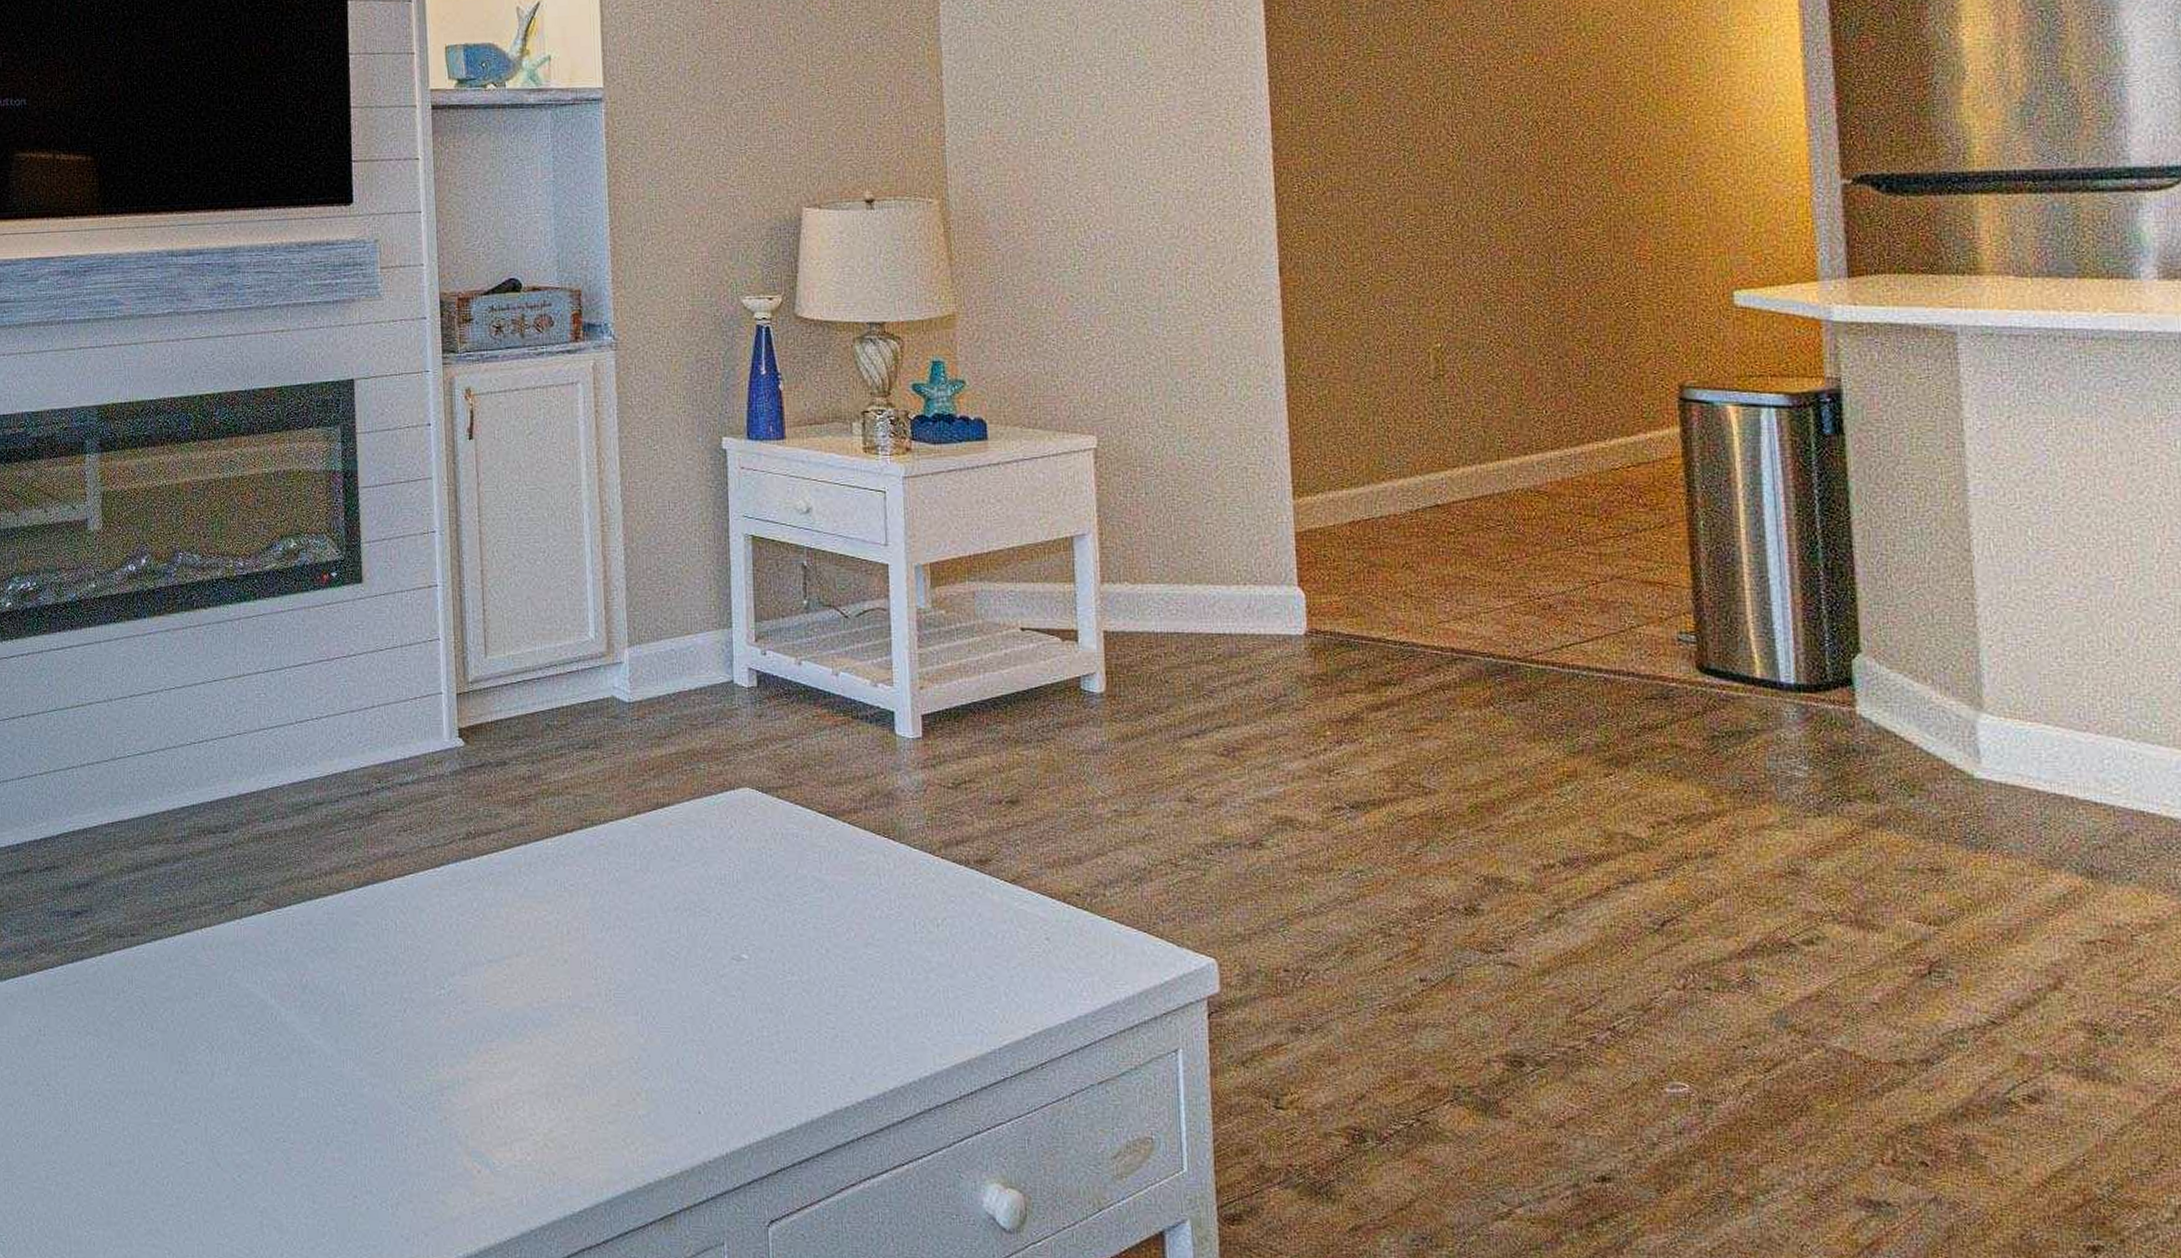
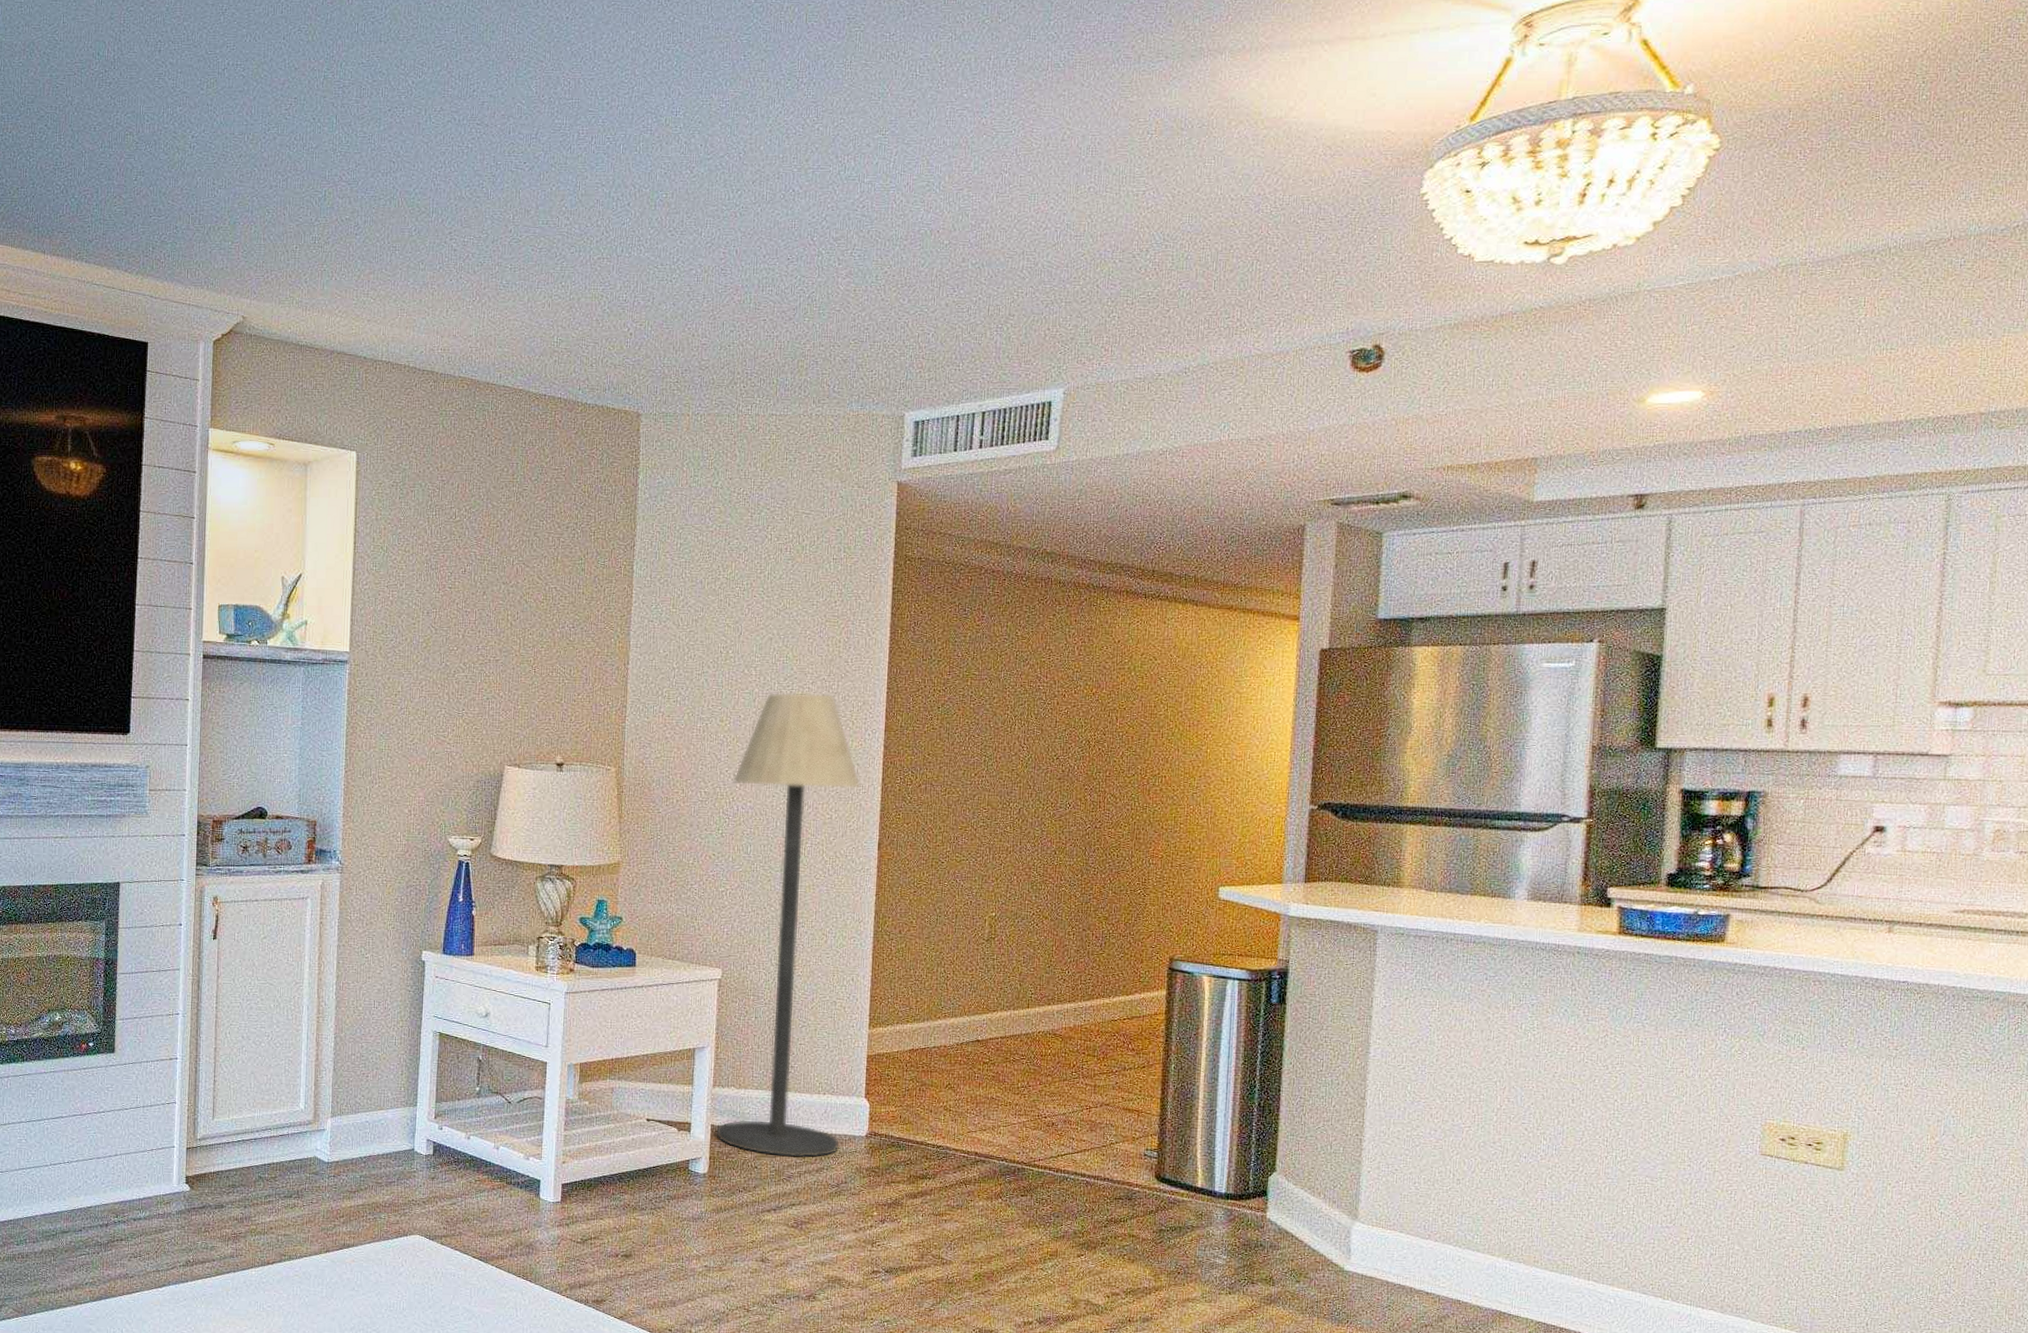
floor lamp: none [1086,90,1272,666] -> present [716,692,861,1158]

